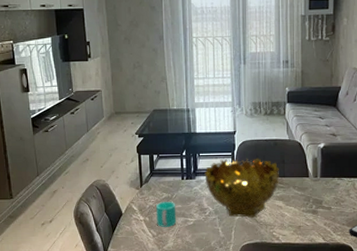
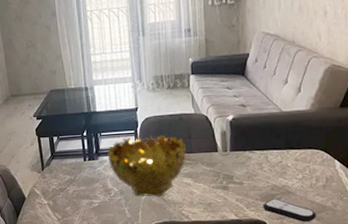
cup: present [156,202,177,227] -> none [59,184,81,210]

